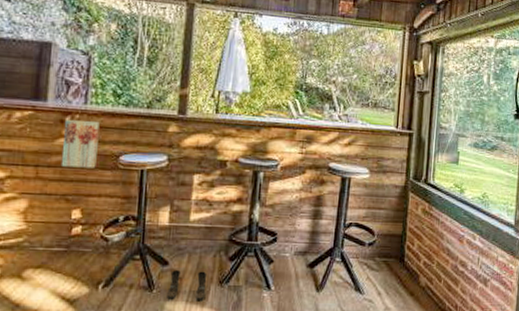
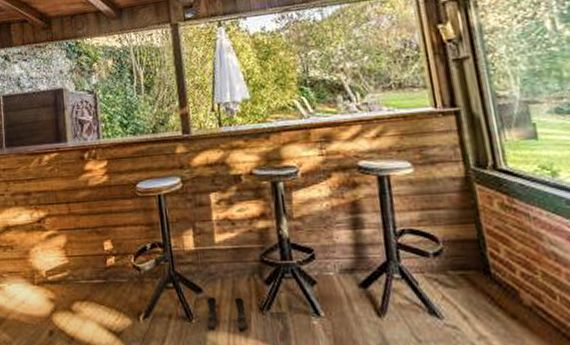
wall art: present [60,119,100,168] -> none [84,153,117,201]

